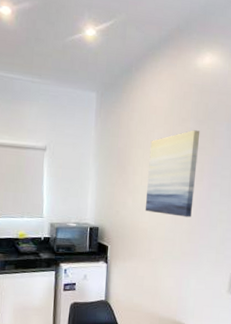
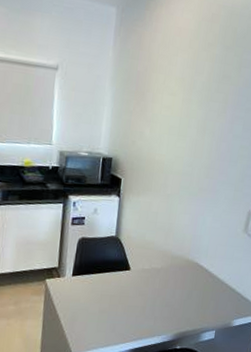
wall art: present [145,130,200,218] -> none [162,56,227,152]

